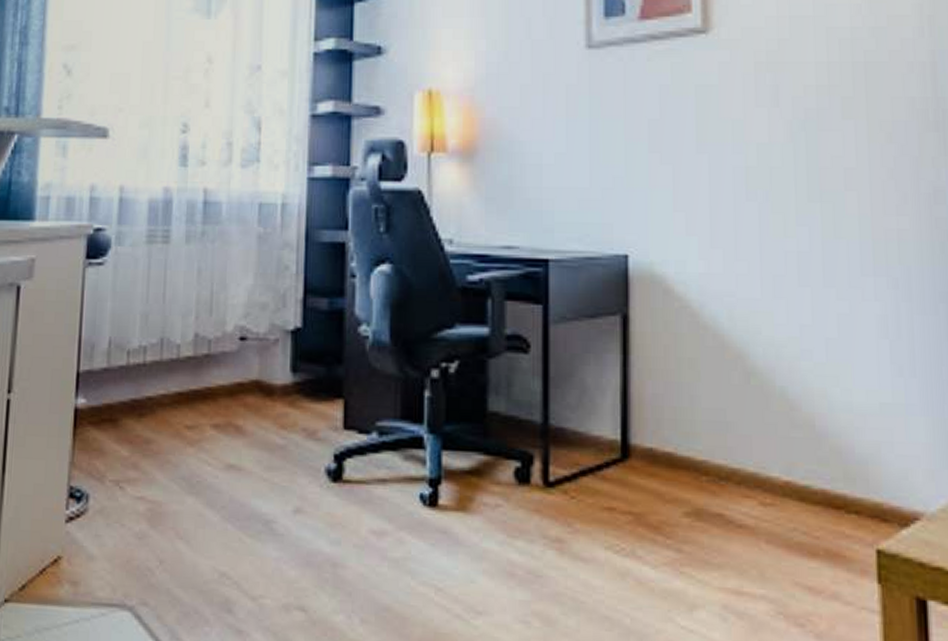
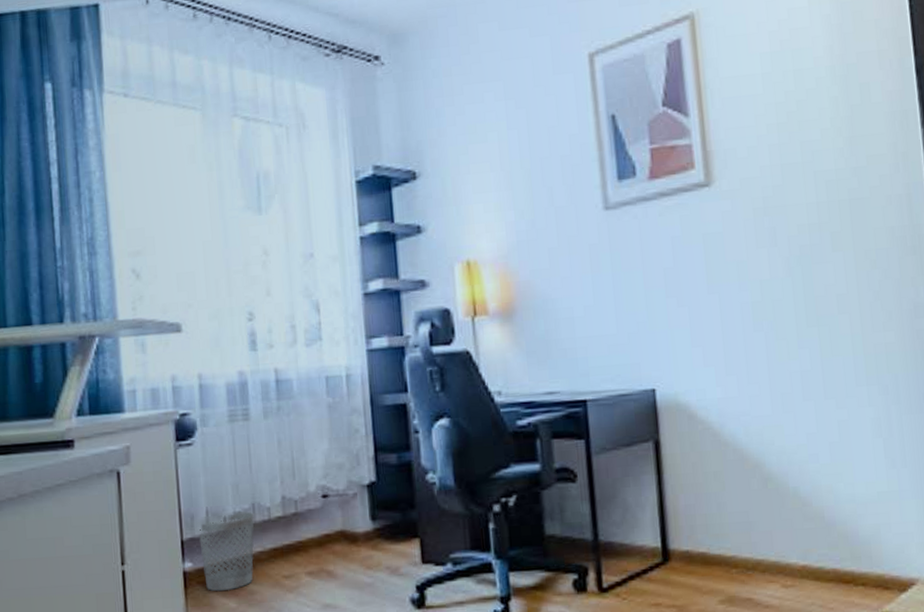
wastebasket: none [97,346,161,437] -> present [199,511,254,592]

